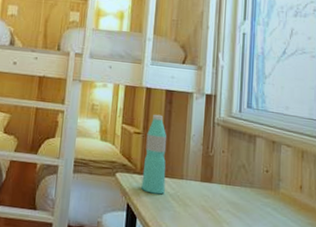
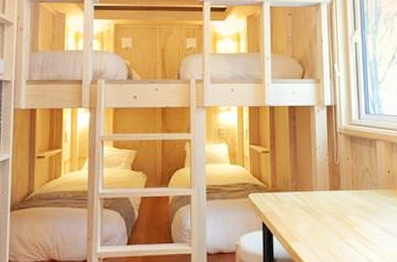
water bottle: present [141,114,167,195] -> none [274,131,297,209]

